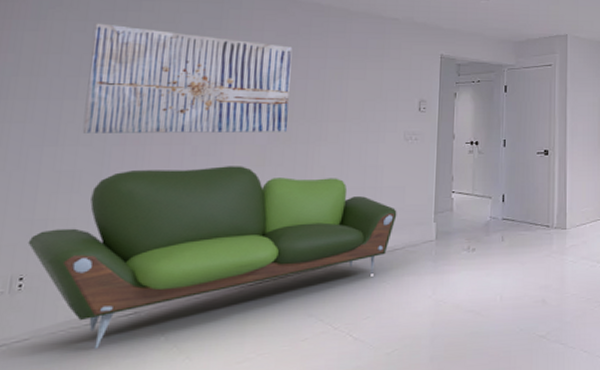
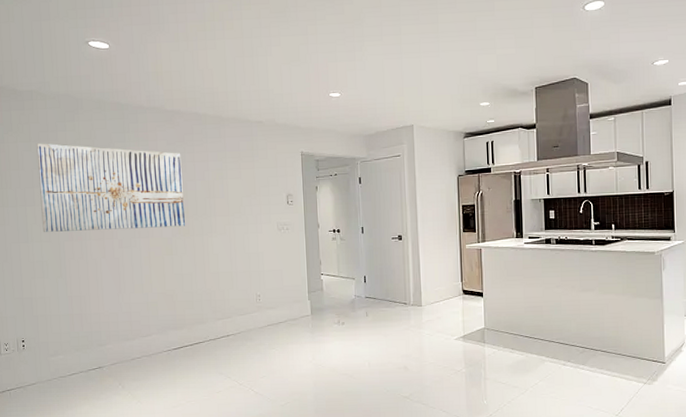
sofa: present [28,166,397,349] -> none [22,255,278,392]

